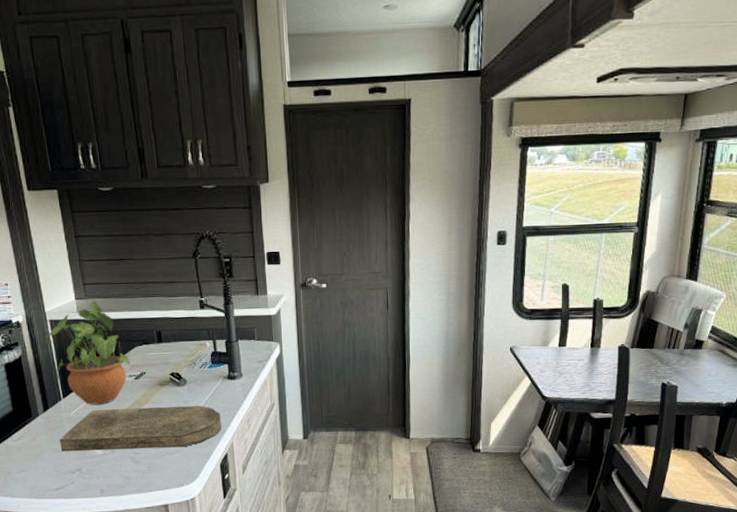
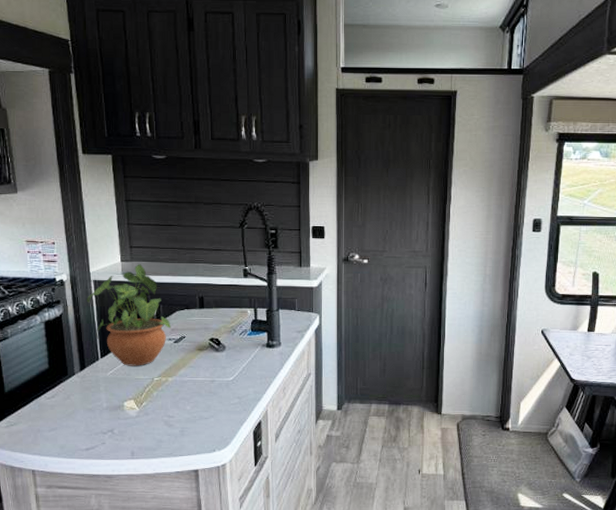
cutting board: present [60,406,221,452] -> none [94,371,257,413]

